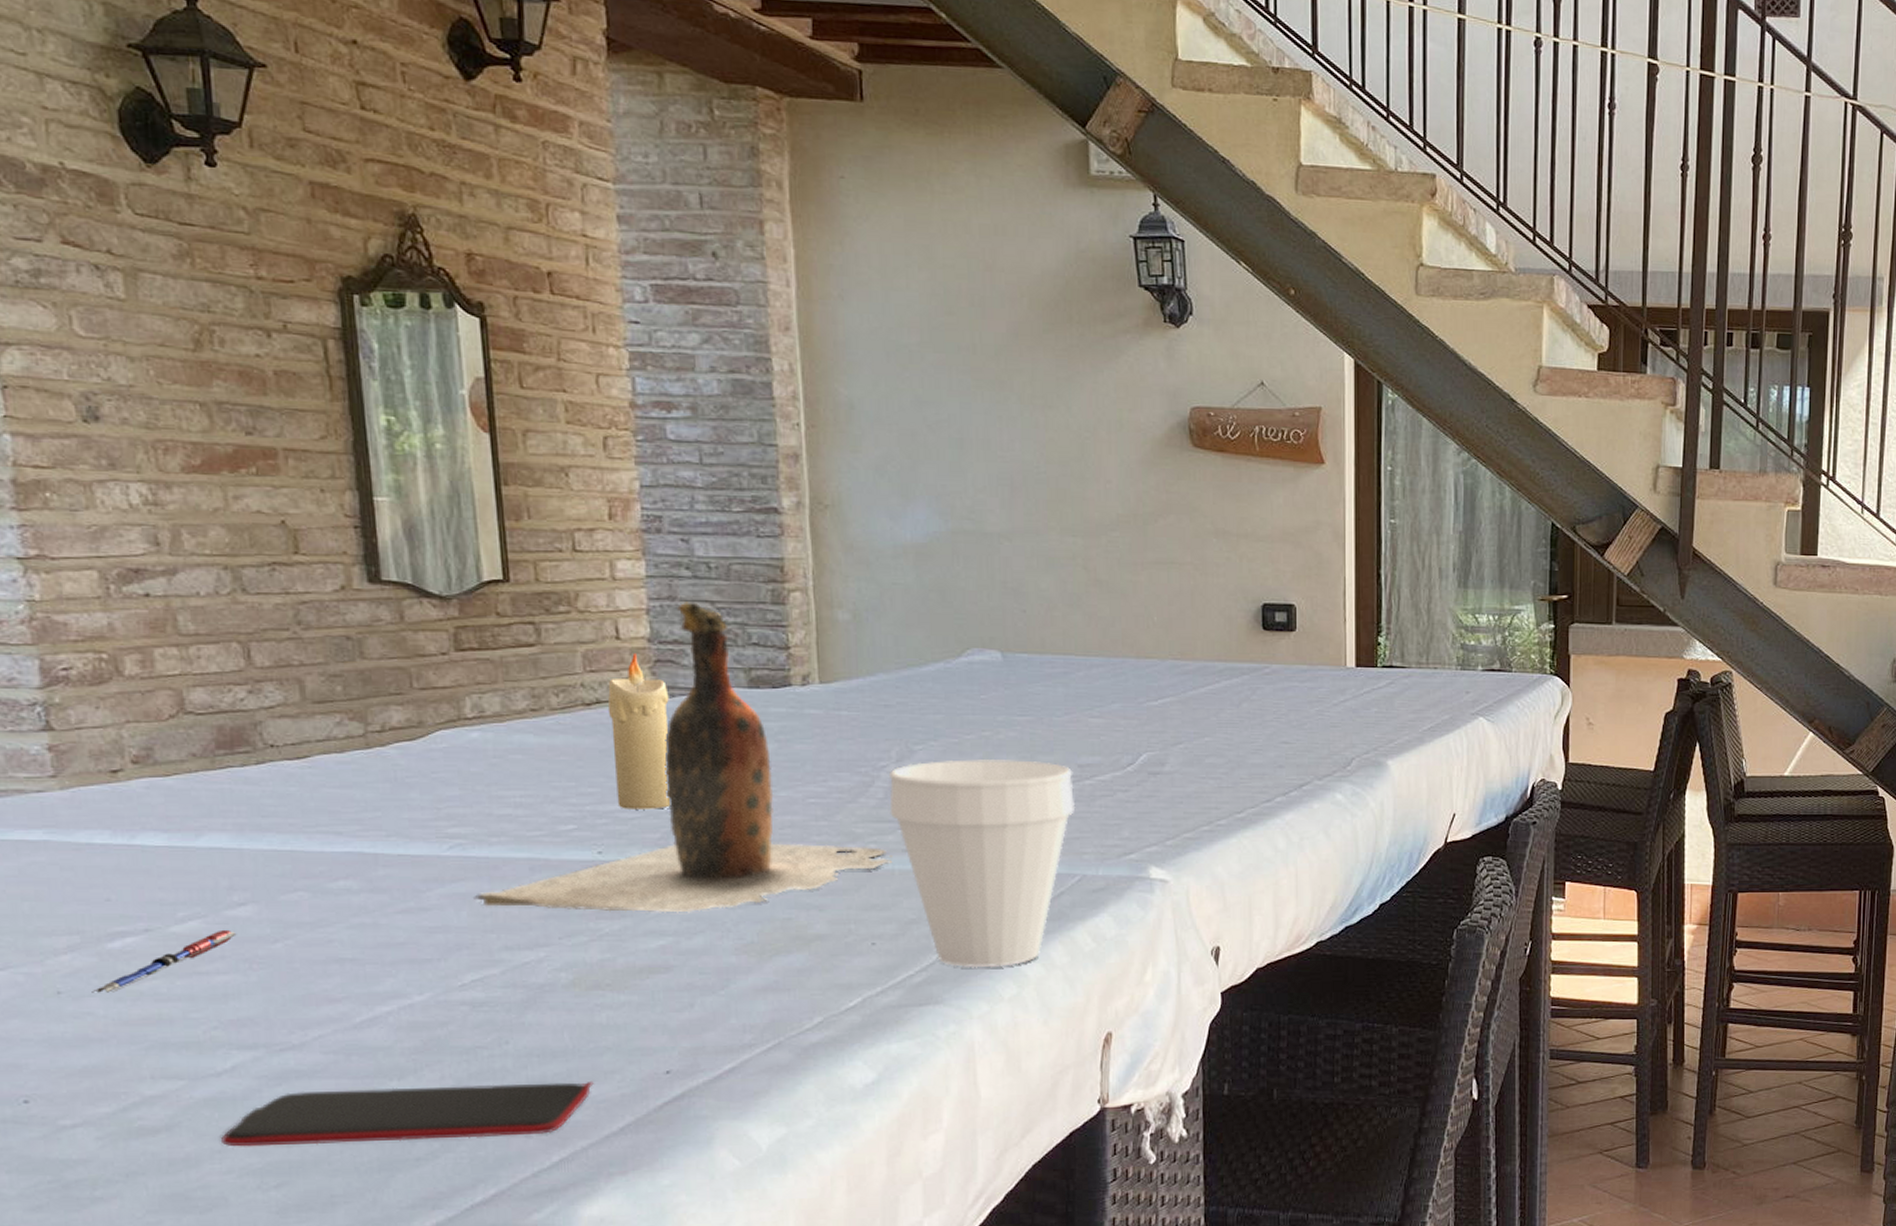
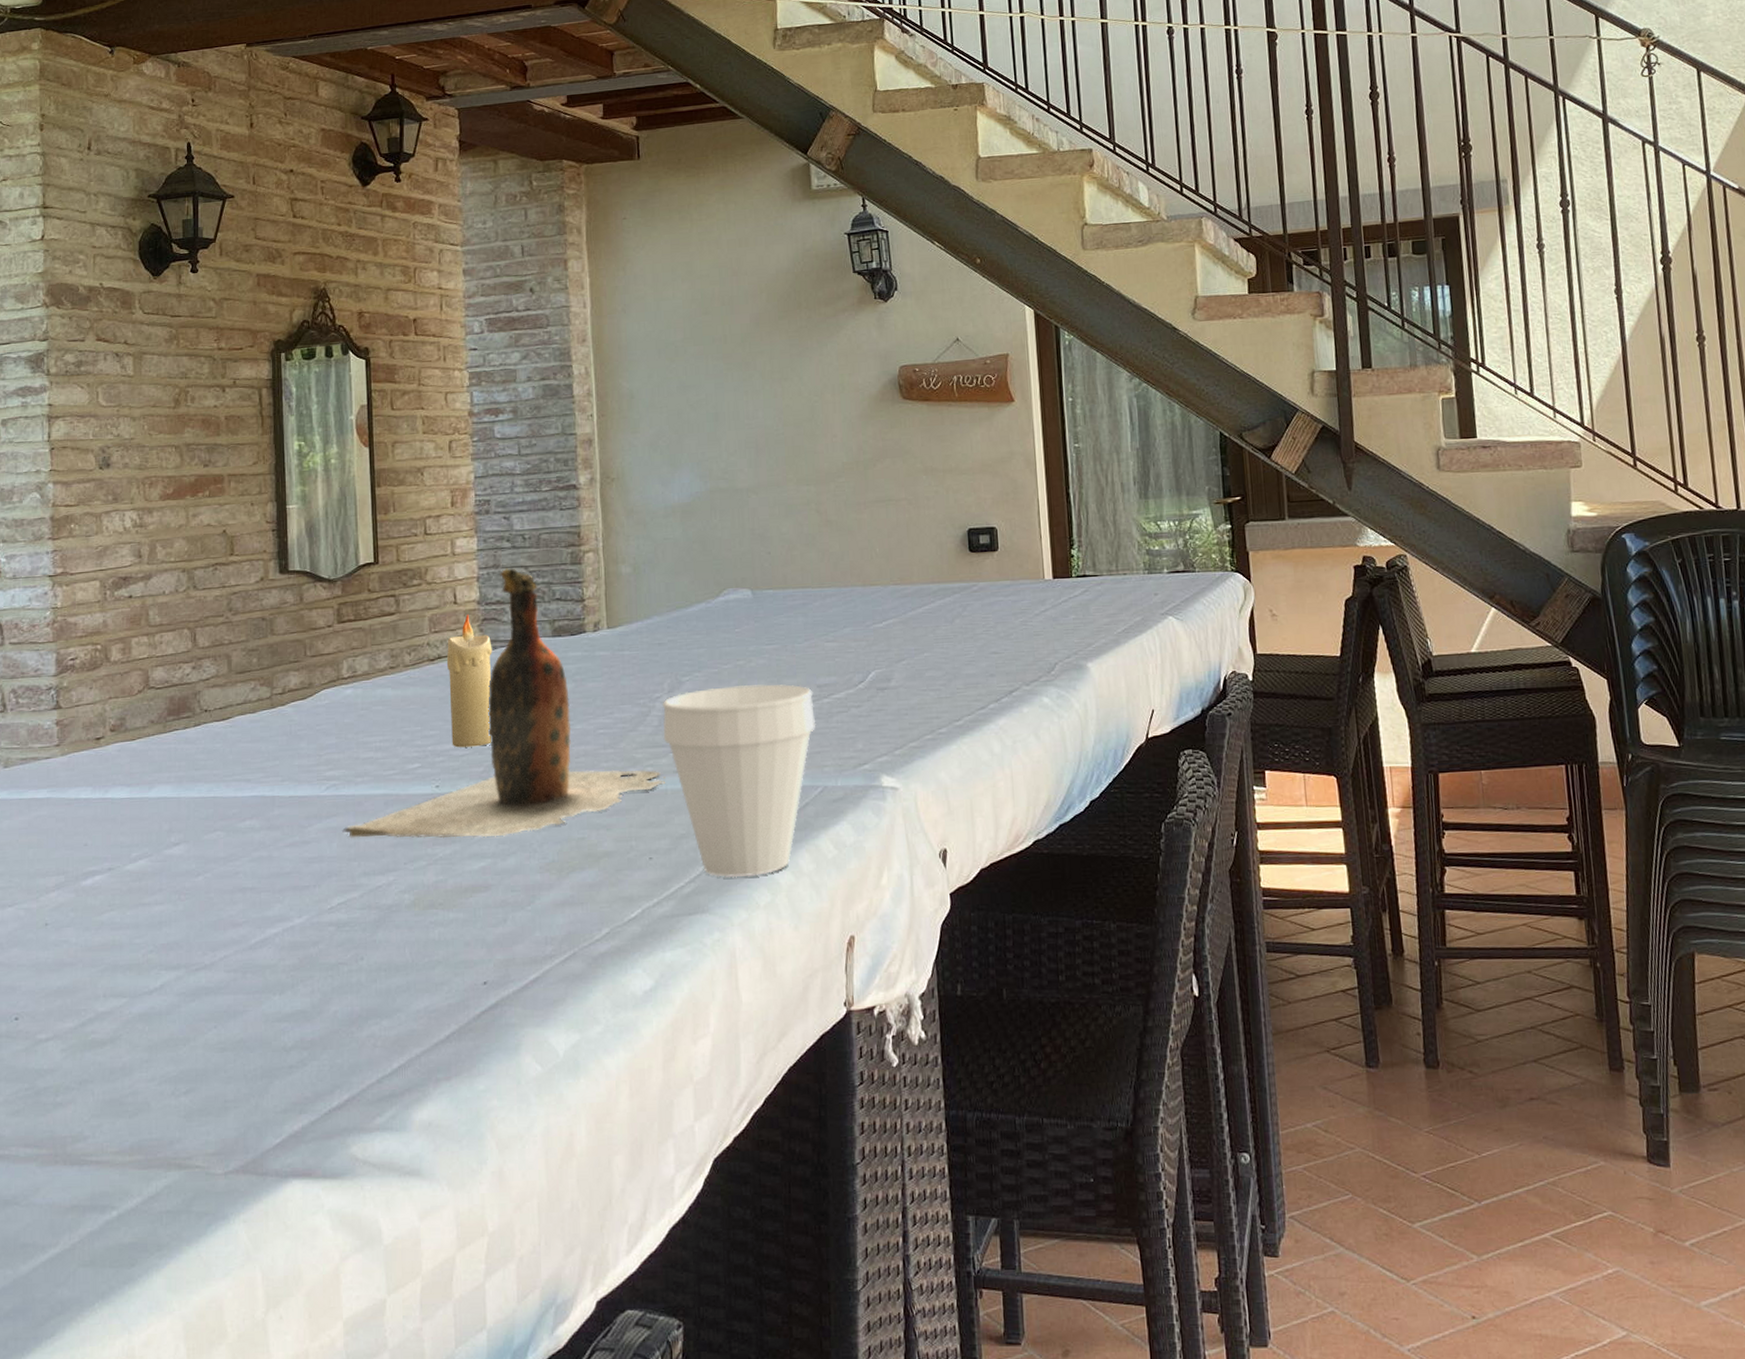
pen: present [92,929,237,993] -> none [69,866,172,924]
smartphone: present [221,1080,594,1147] -> none [149,992,427,1057]

